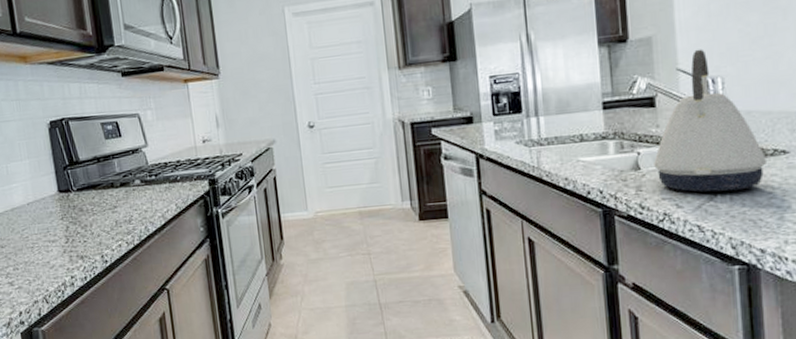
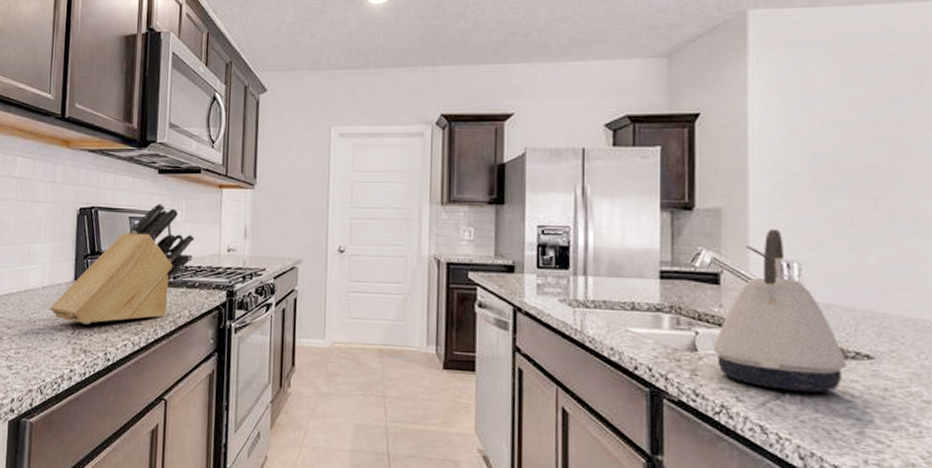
knife block: none [39,105,170,233] -> present [50,203,195,325]

